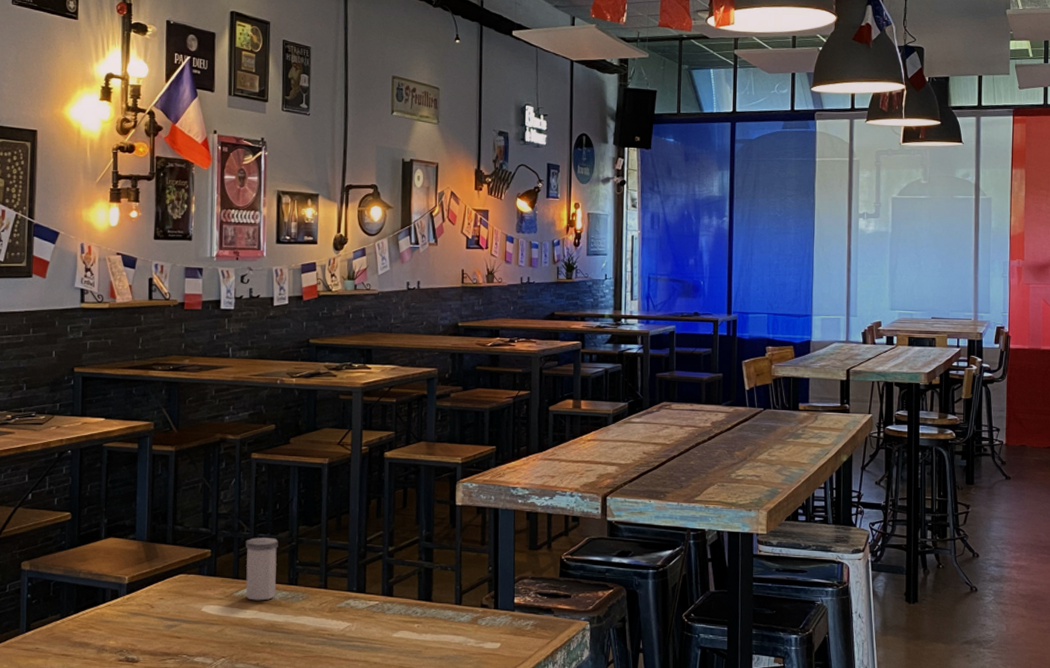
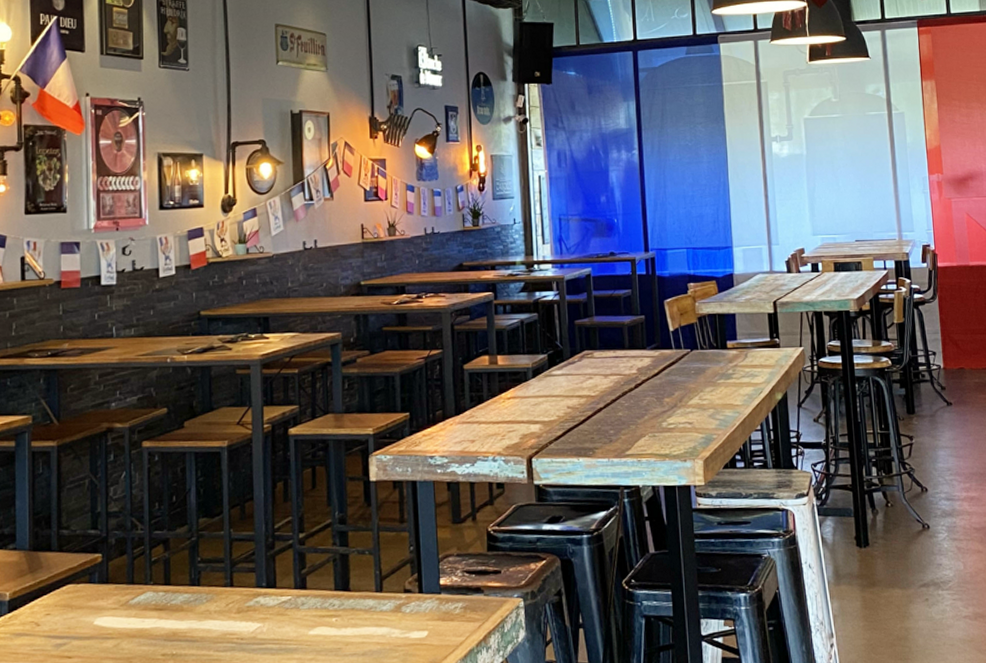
salt shaker: present [245,537,278,601] -> none [140,534,177,607]

